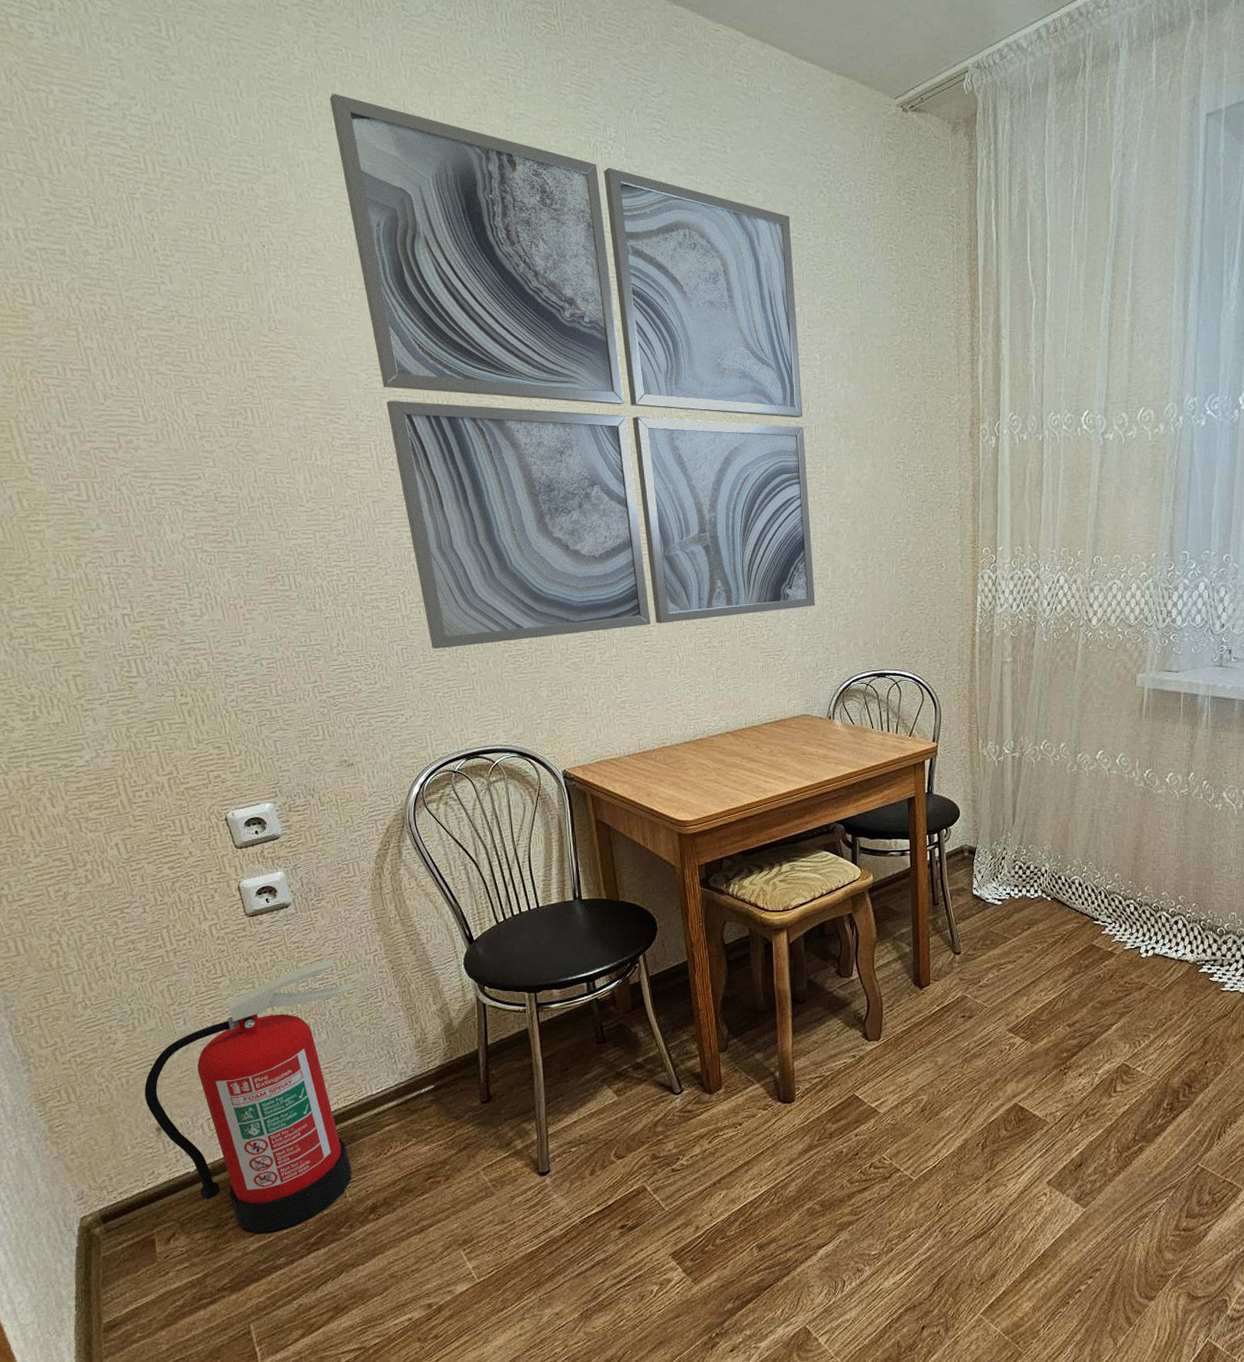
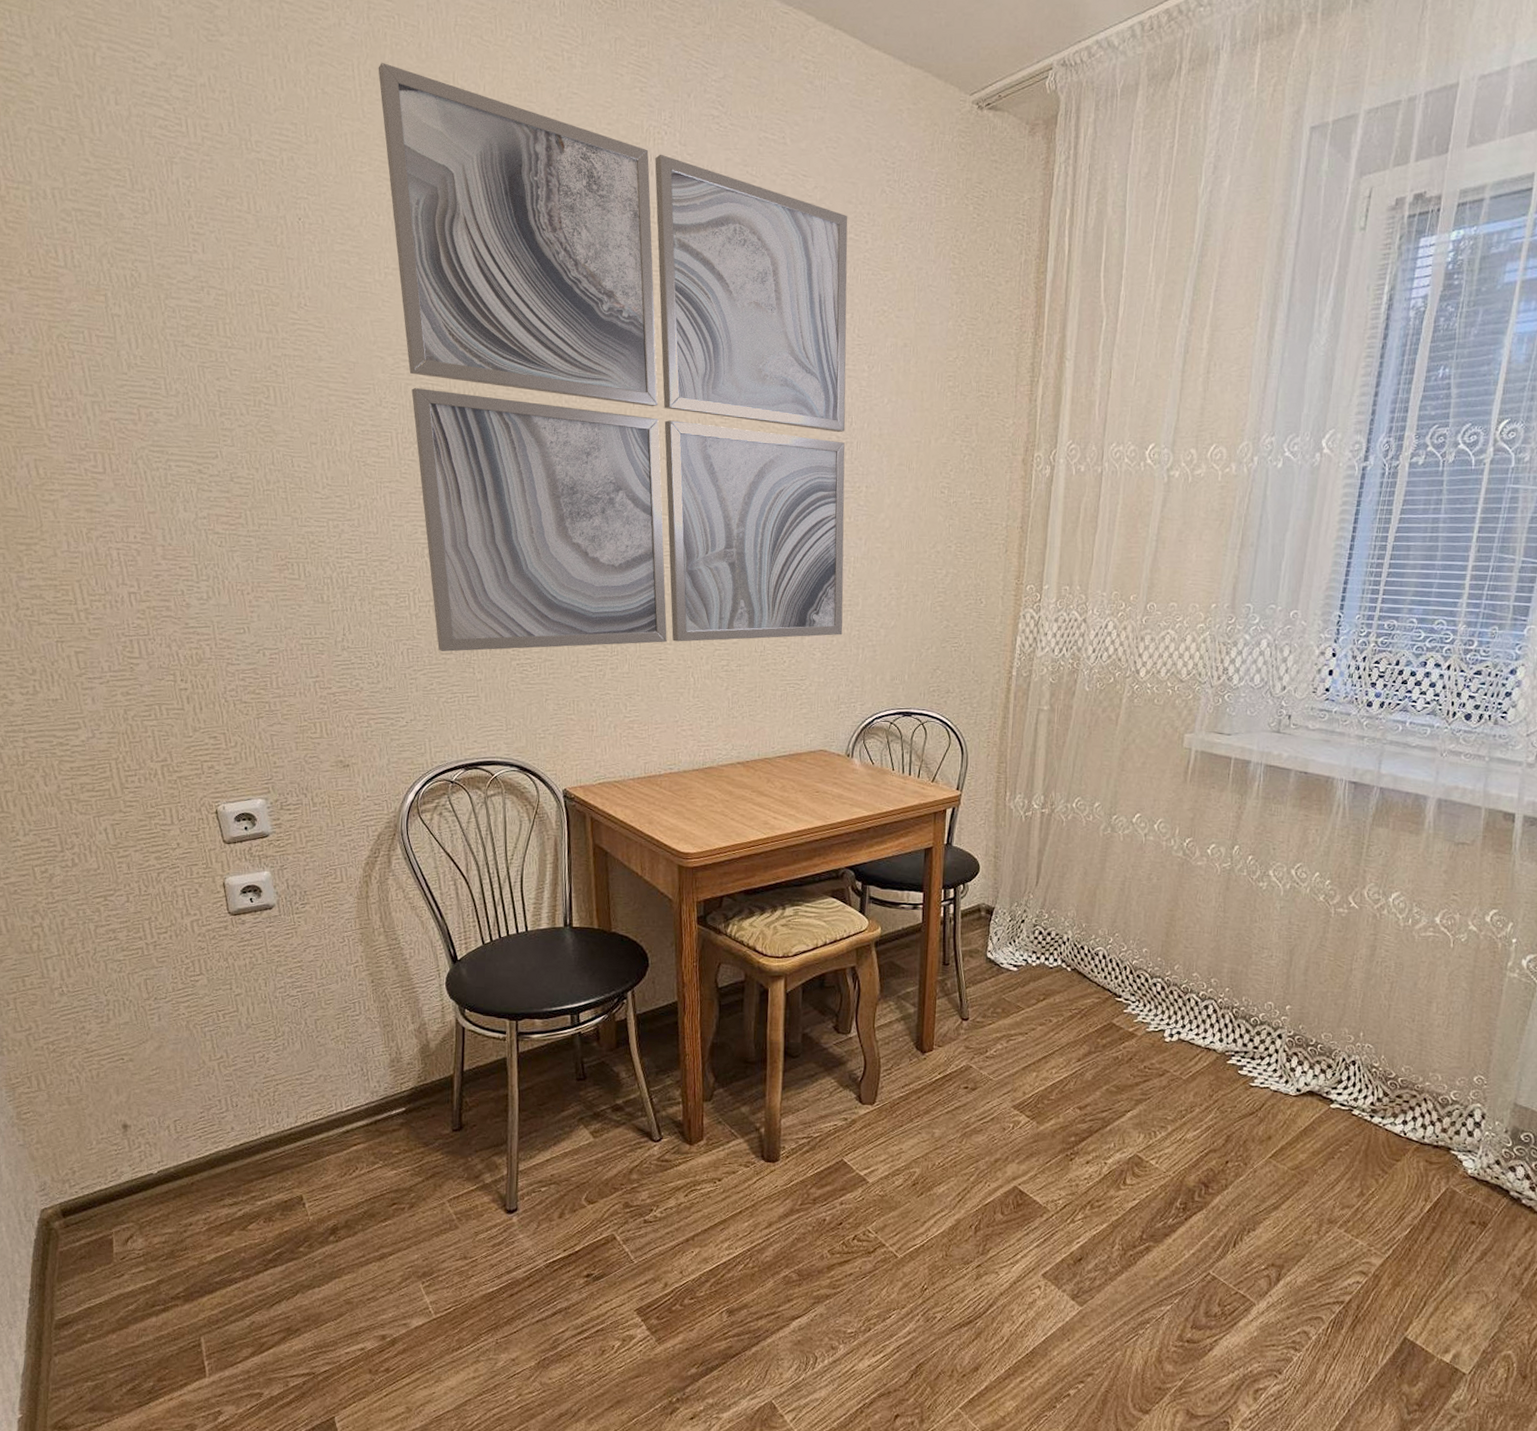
fire extinguisher: present [145,959,353,1233] -> none [114,967,331,1244]

